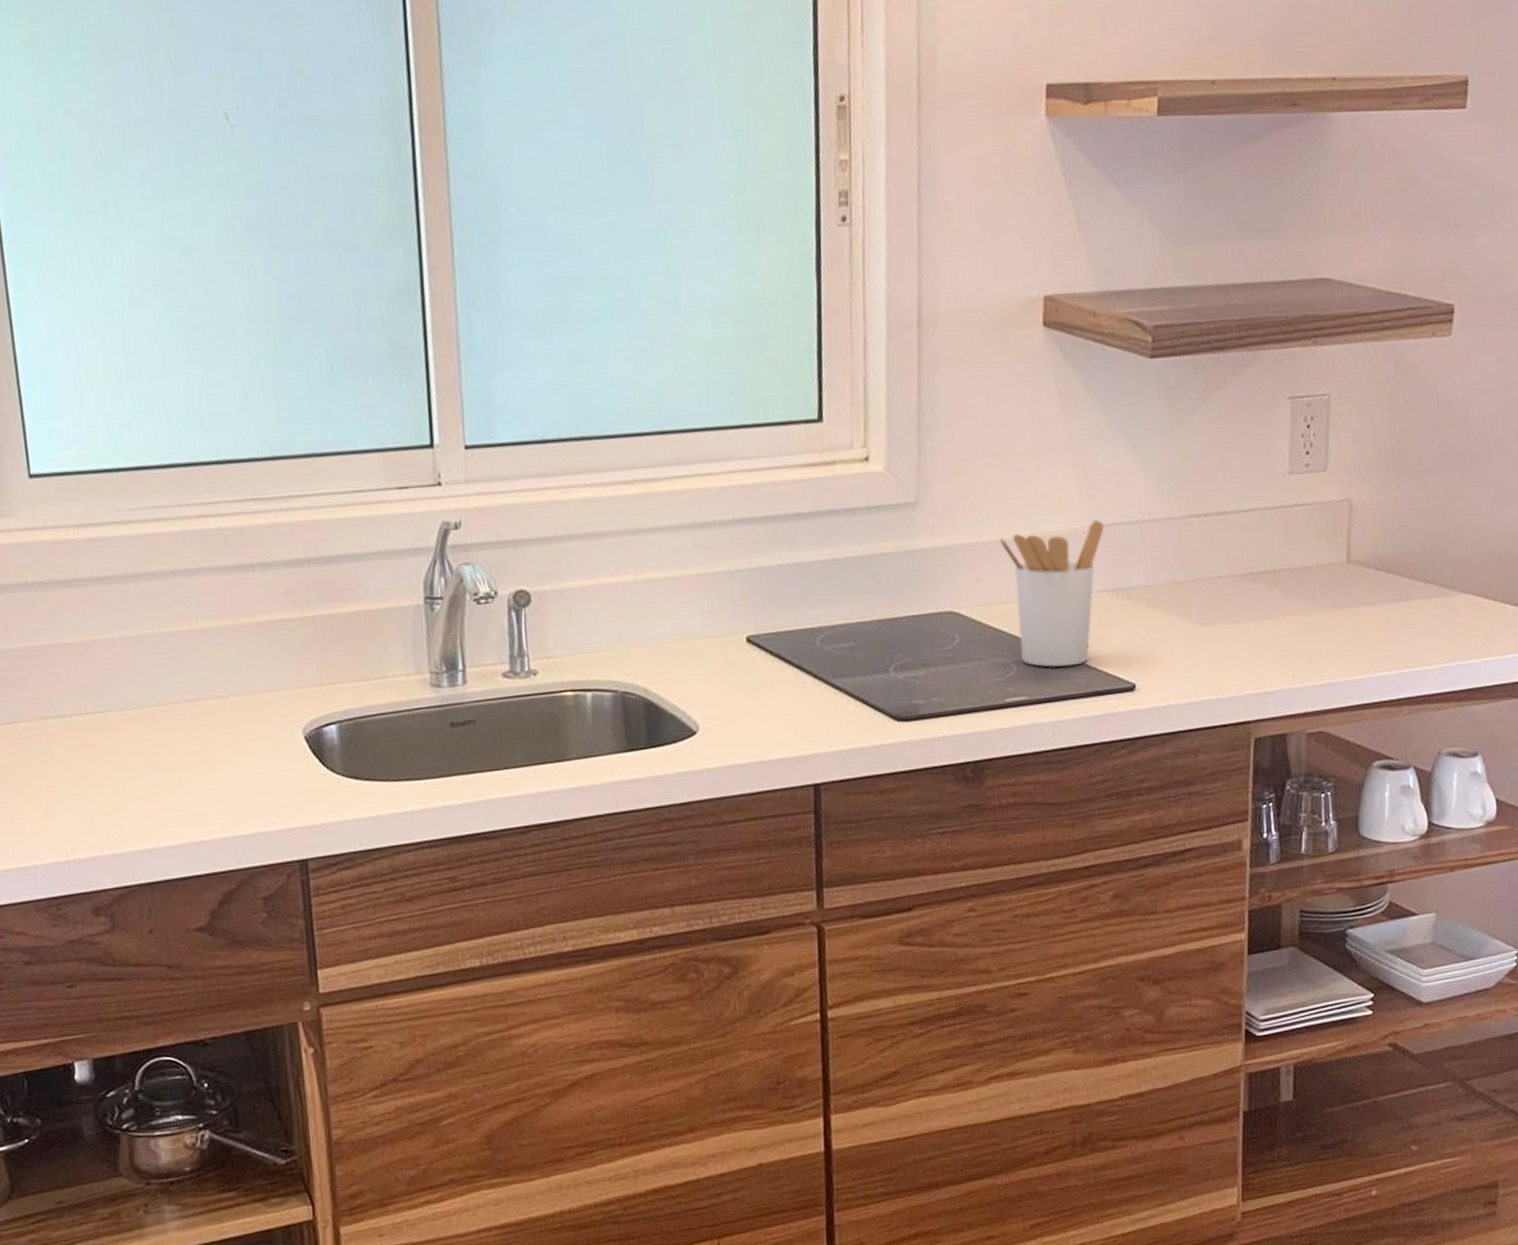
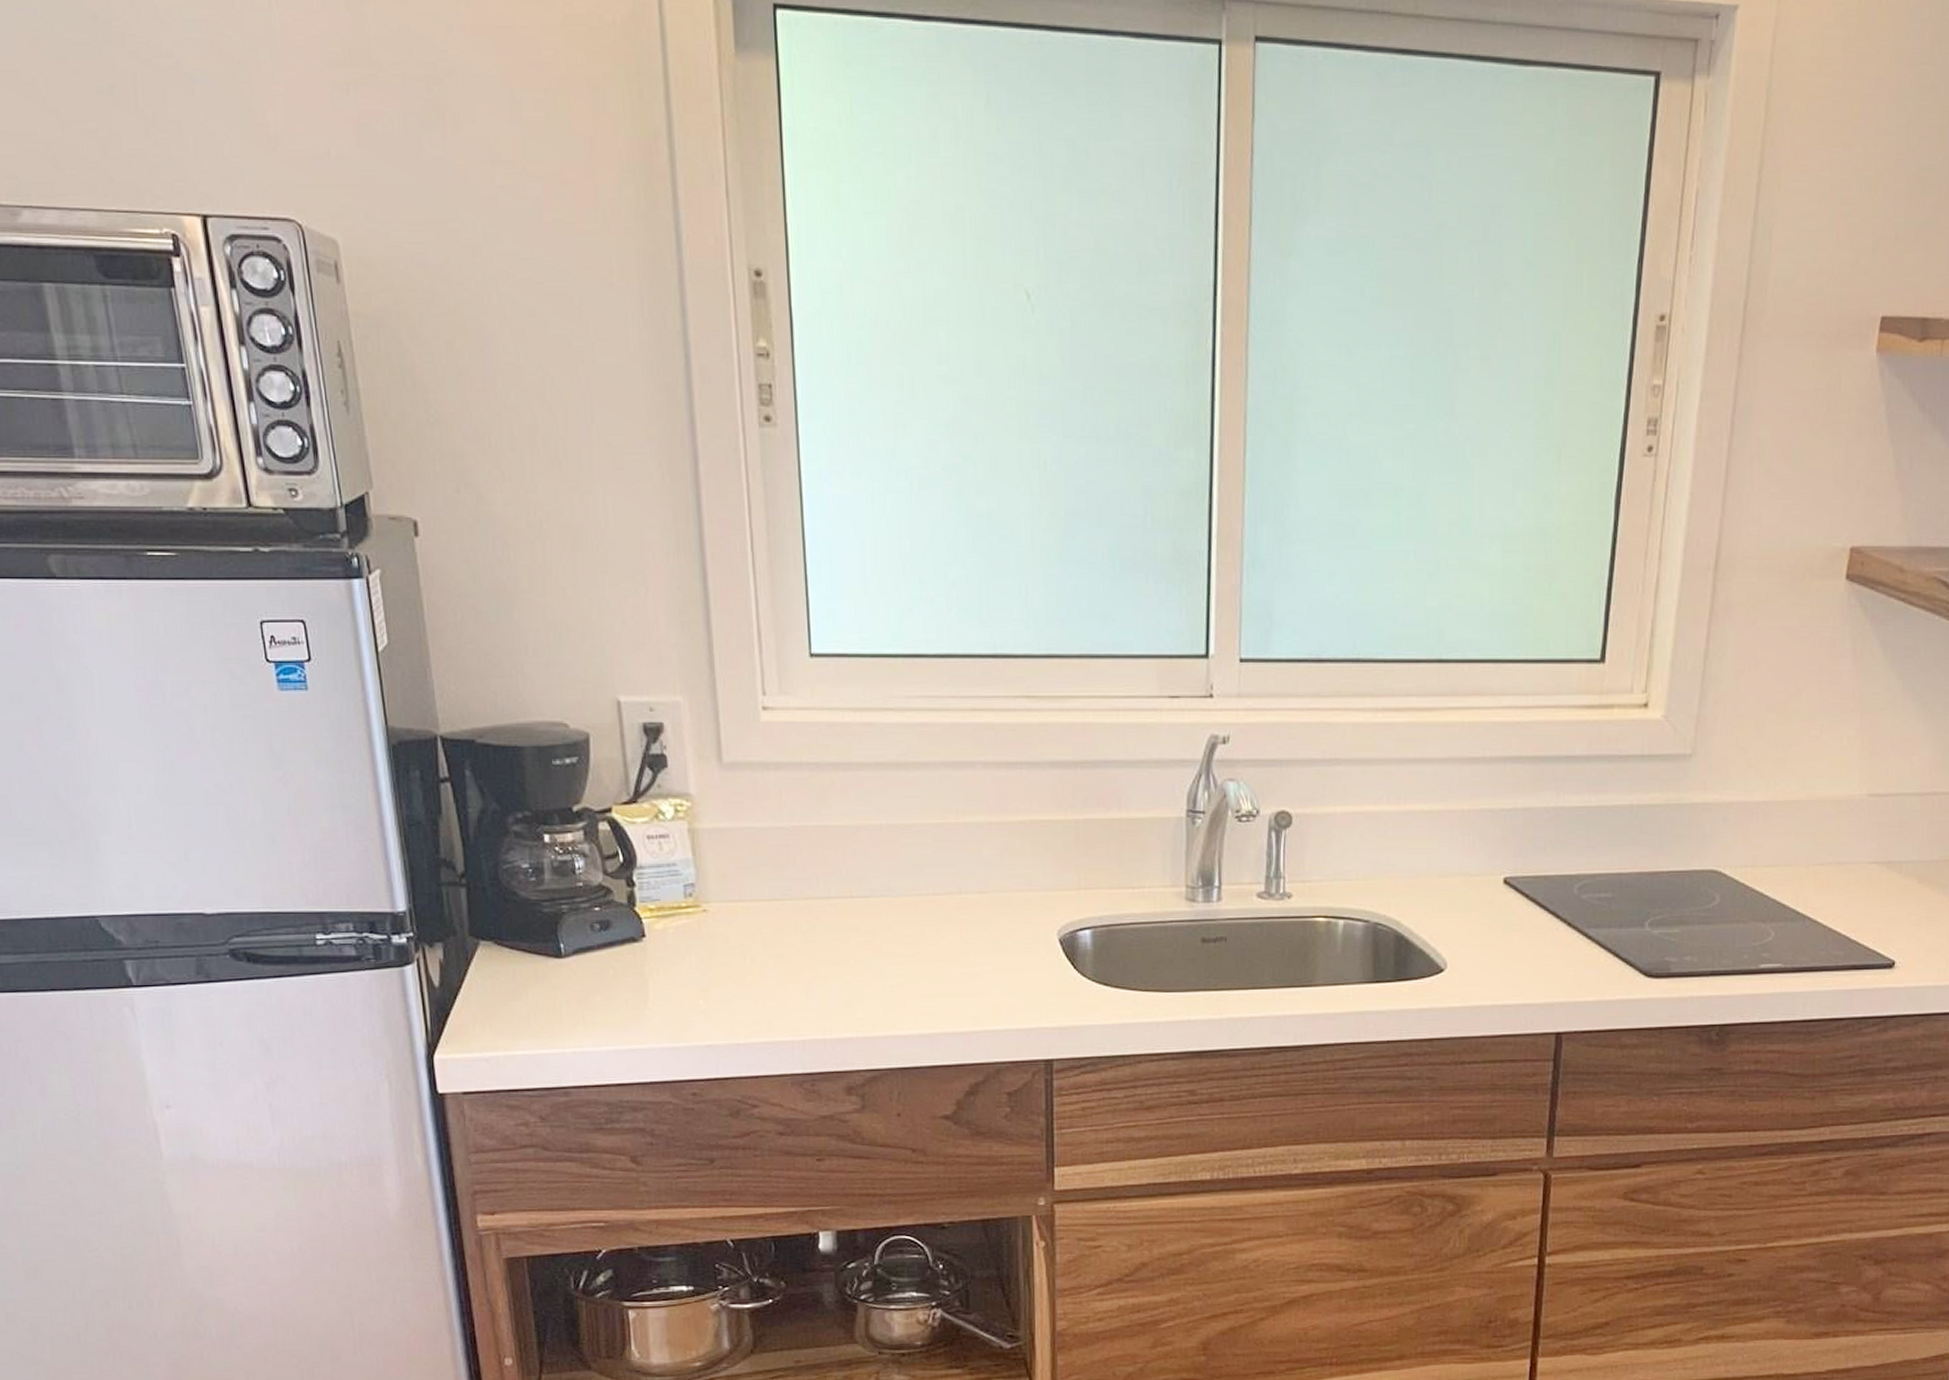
utensil holder: present [1000,519,1104,667] -> none [1773,787,1882,937]

